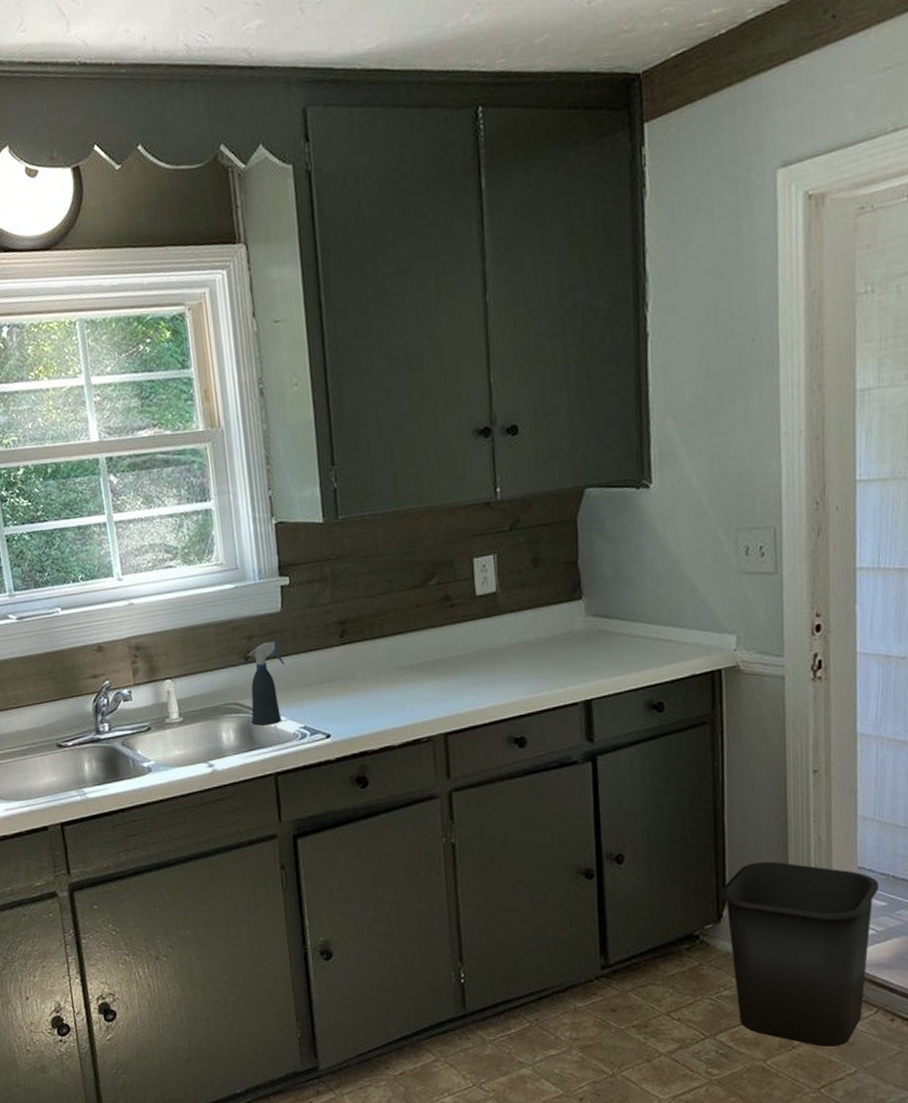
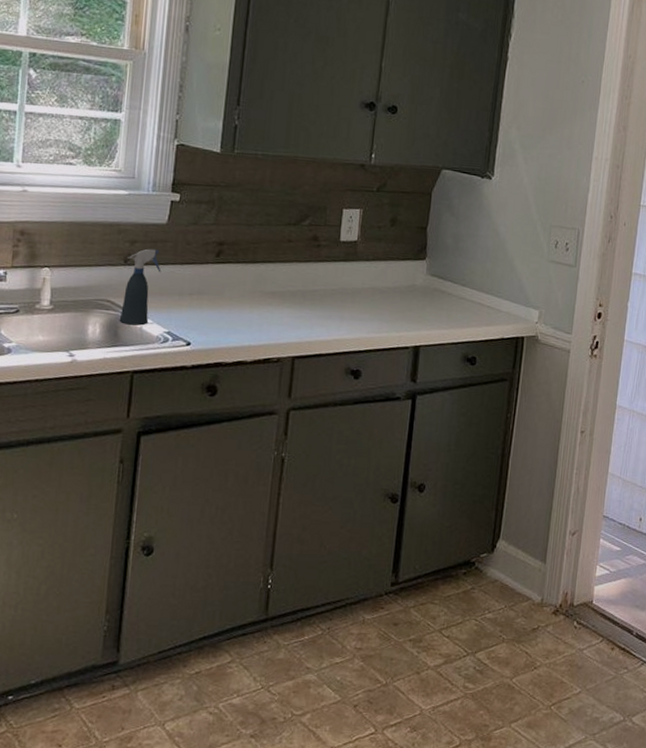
waste bin: present [720,861,880,1047] -> none [496,503,617,669]

